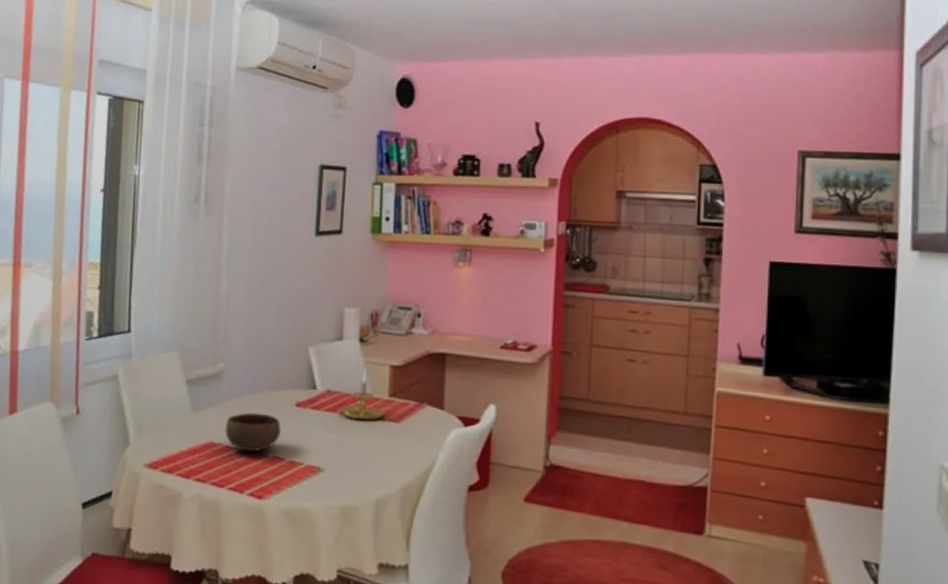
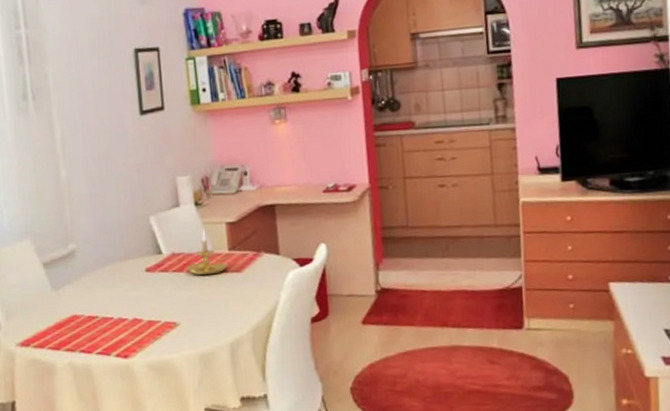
bowl: present [225,412,281,452] -> none [84,282,136,319]

